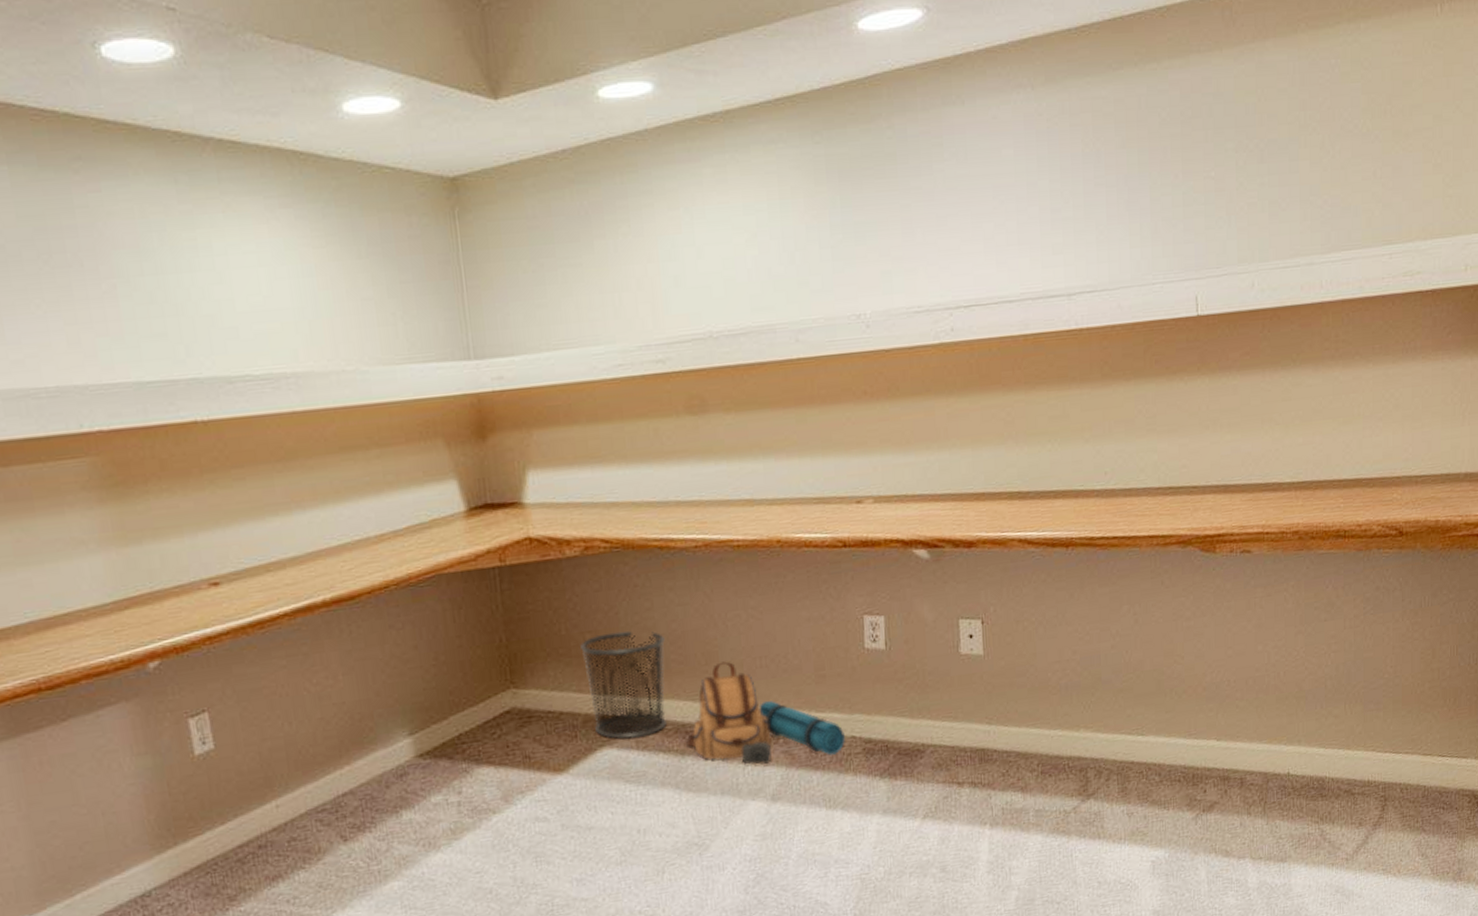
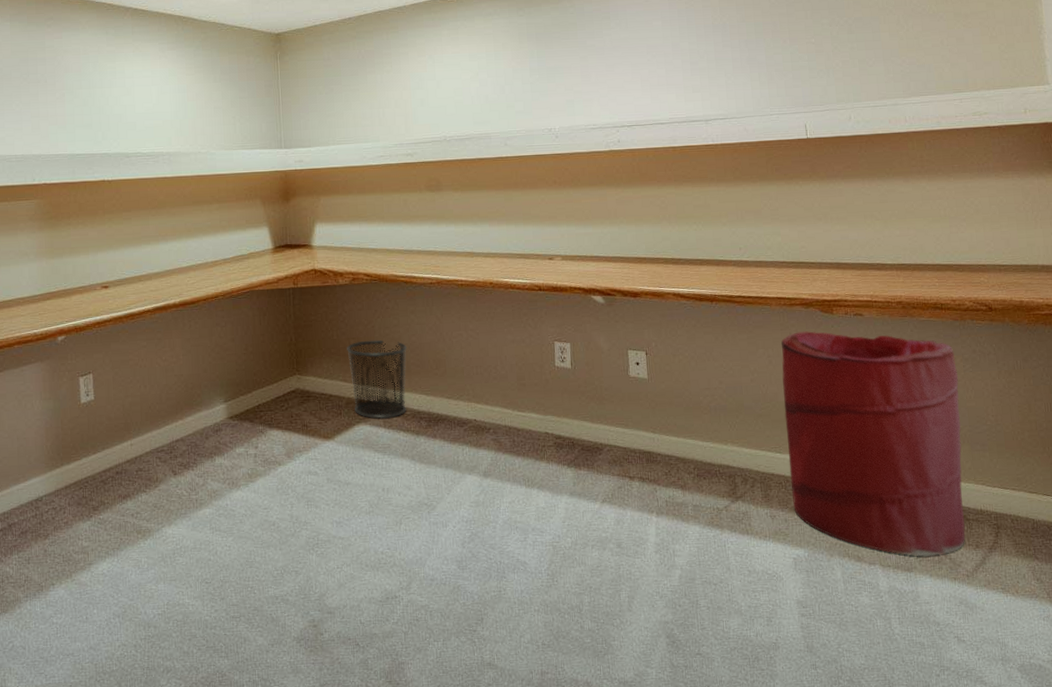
backpack: present [686,661,845,765] -> none [420,367,540,448]
laundry hamper: none [1149,575,1356,844] -> present [781,331,965,557]

